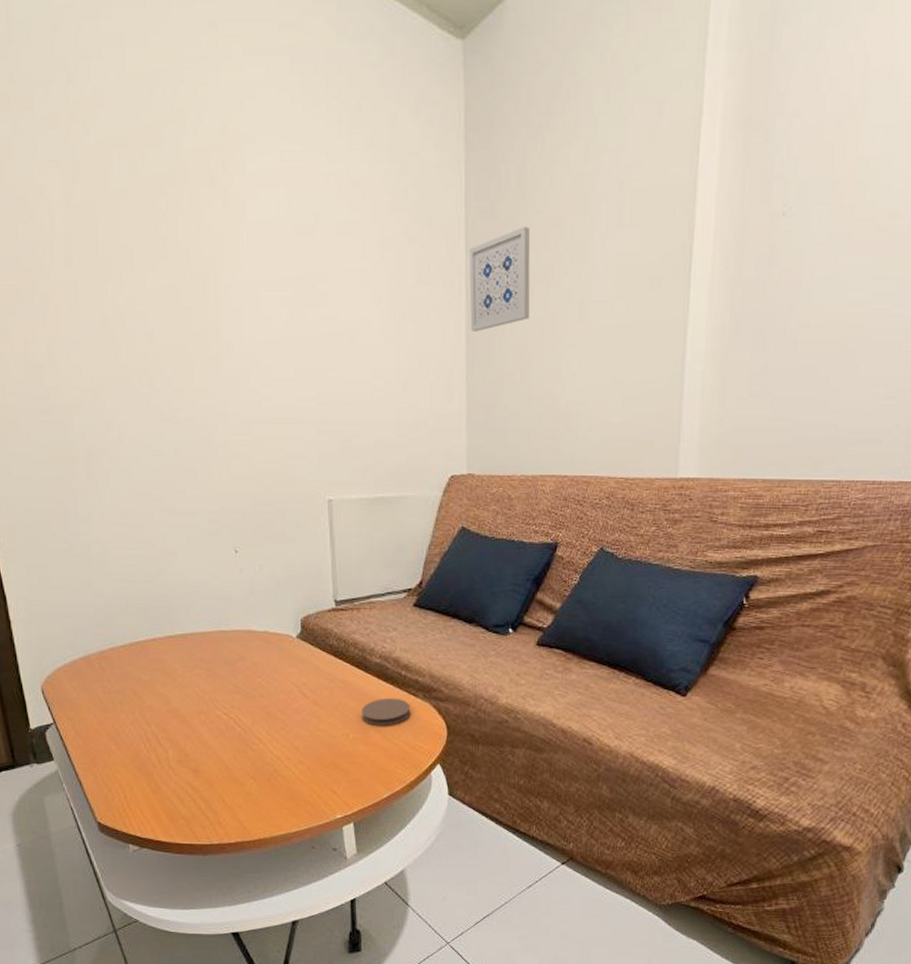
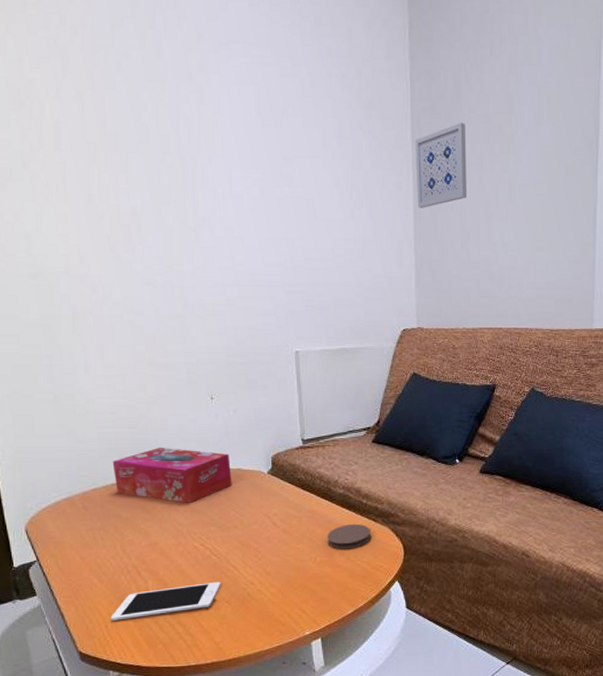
cell phone: none [129,755,246,791] -> present [110,581,221,621]
tissue box: none [130,604,258,669] -> present [112,447,232,504]

